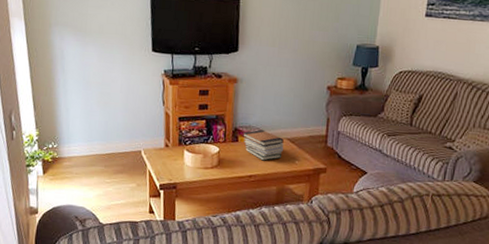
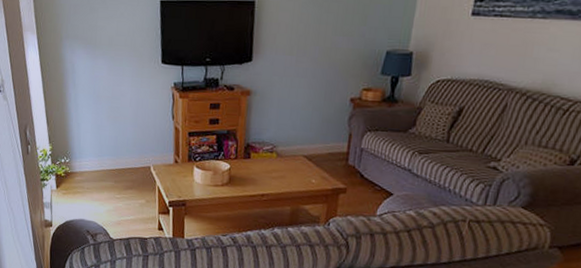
book stack: present [243,129,284,161] -> none [255,145,300,179]

